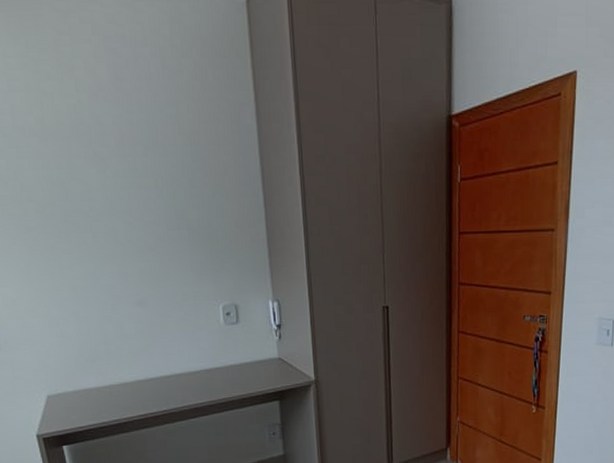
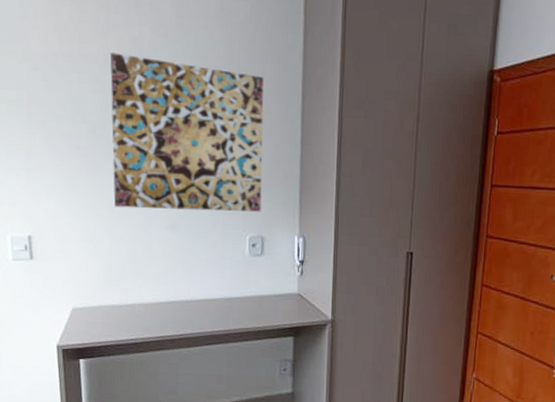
wall art: none [47,123,231,288] -> present [110,52,264,212]

